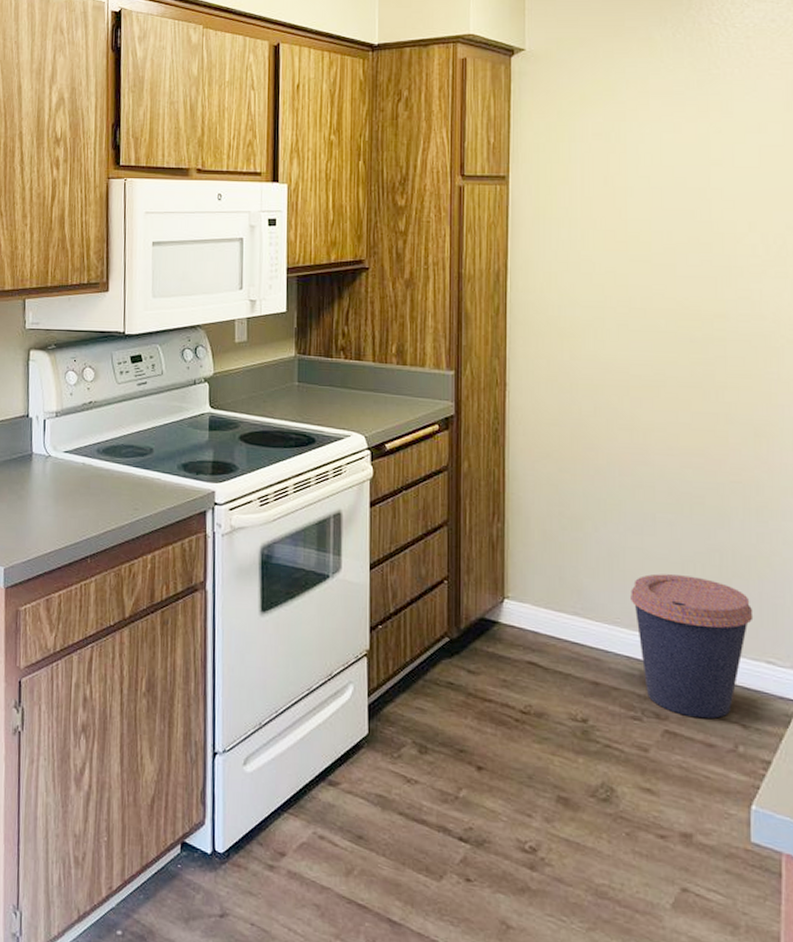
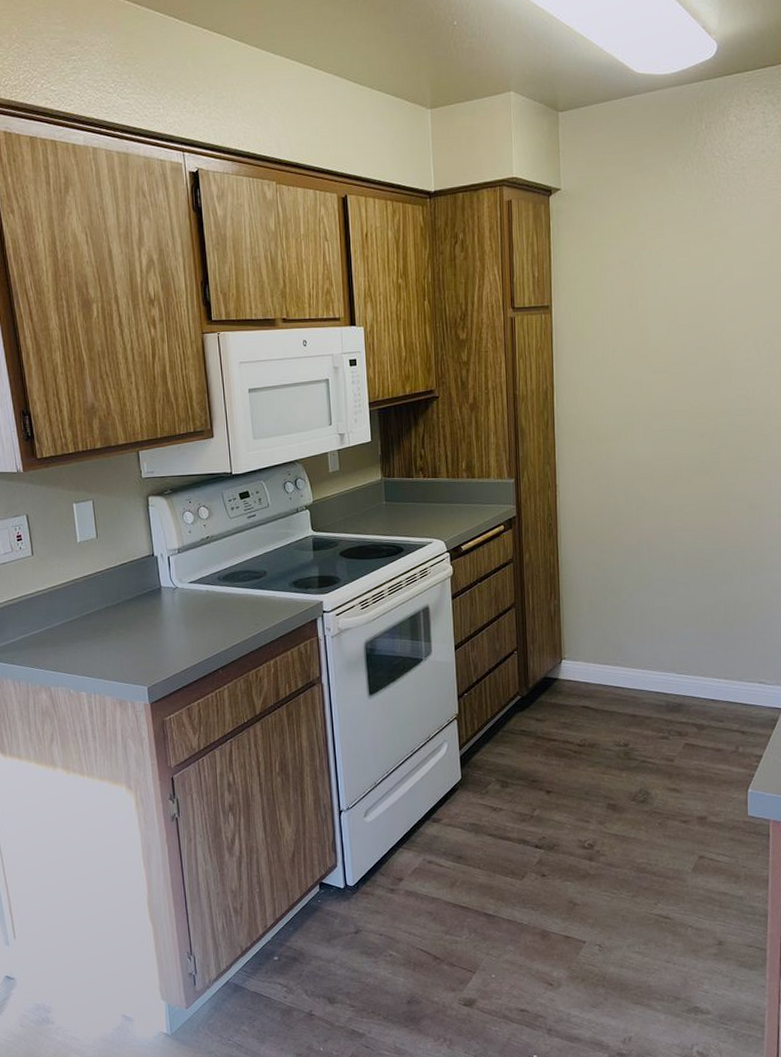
coffee cup: present [631,574,754,719] -> none [658,624,749,731]

